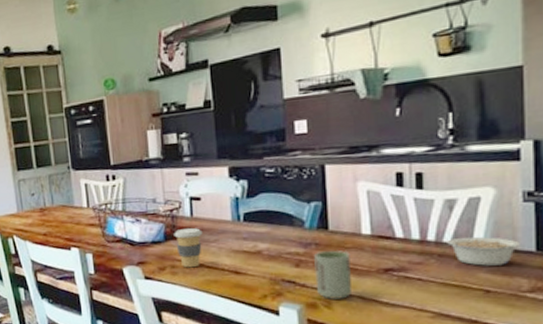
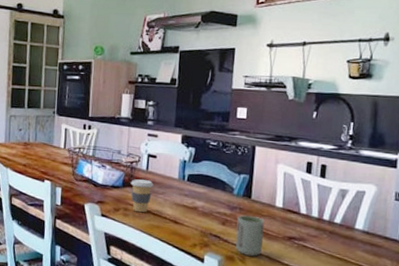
legume: present [447,236,520,266] -> none [337,220,389,248]

